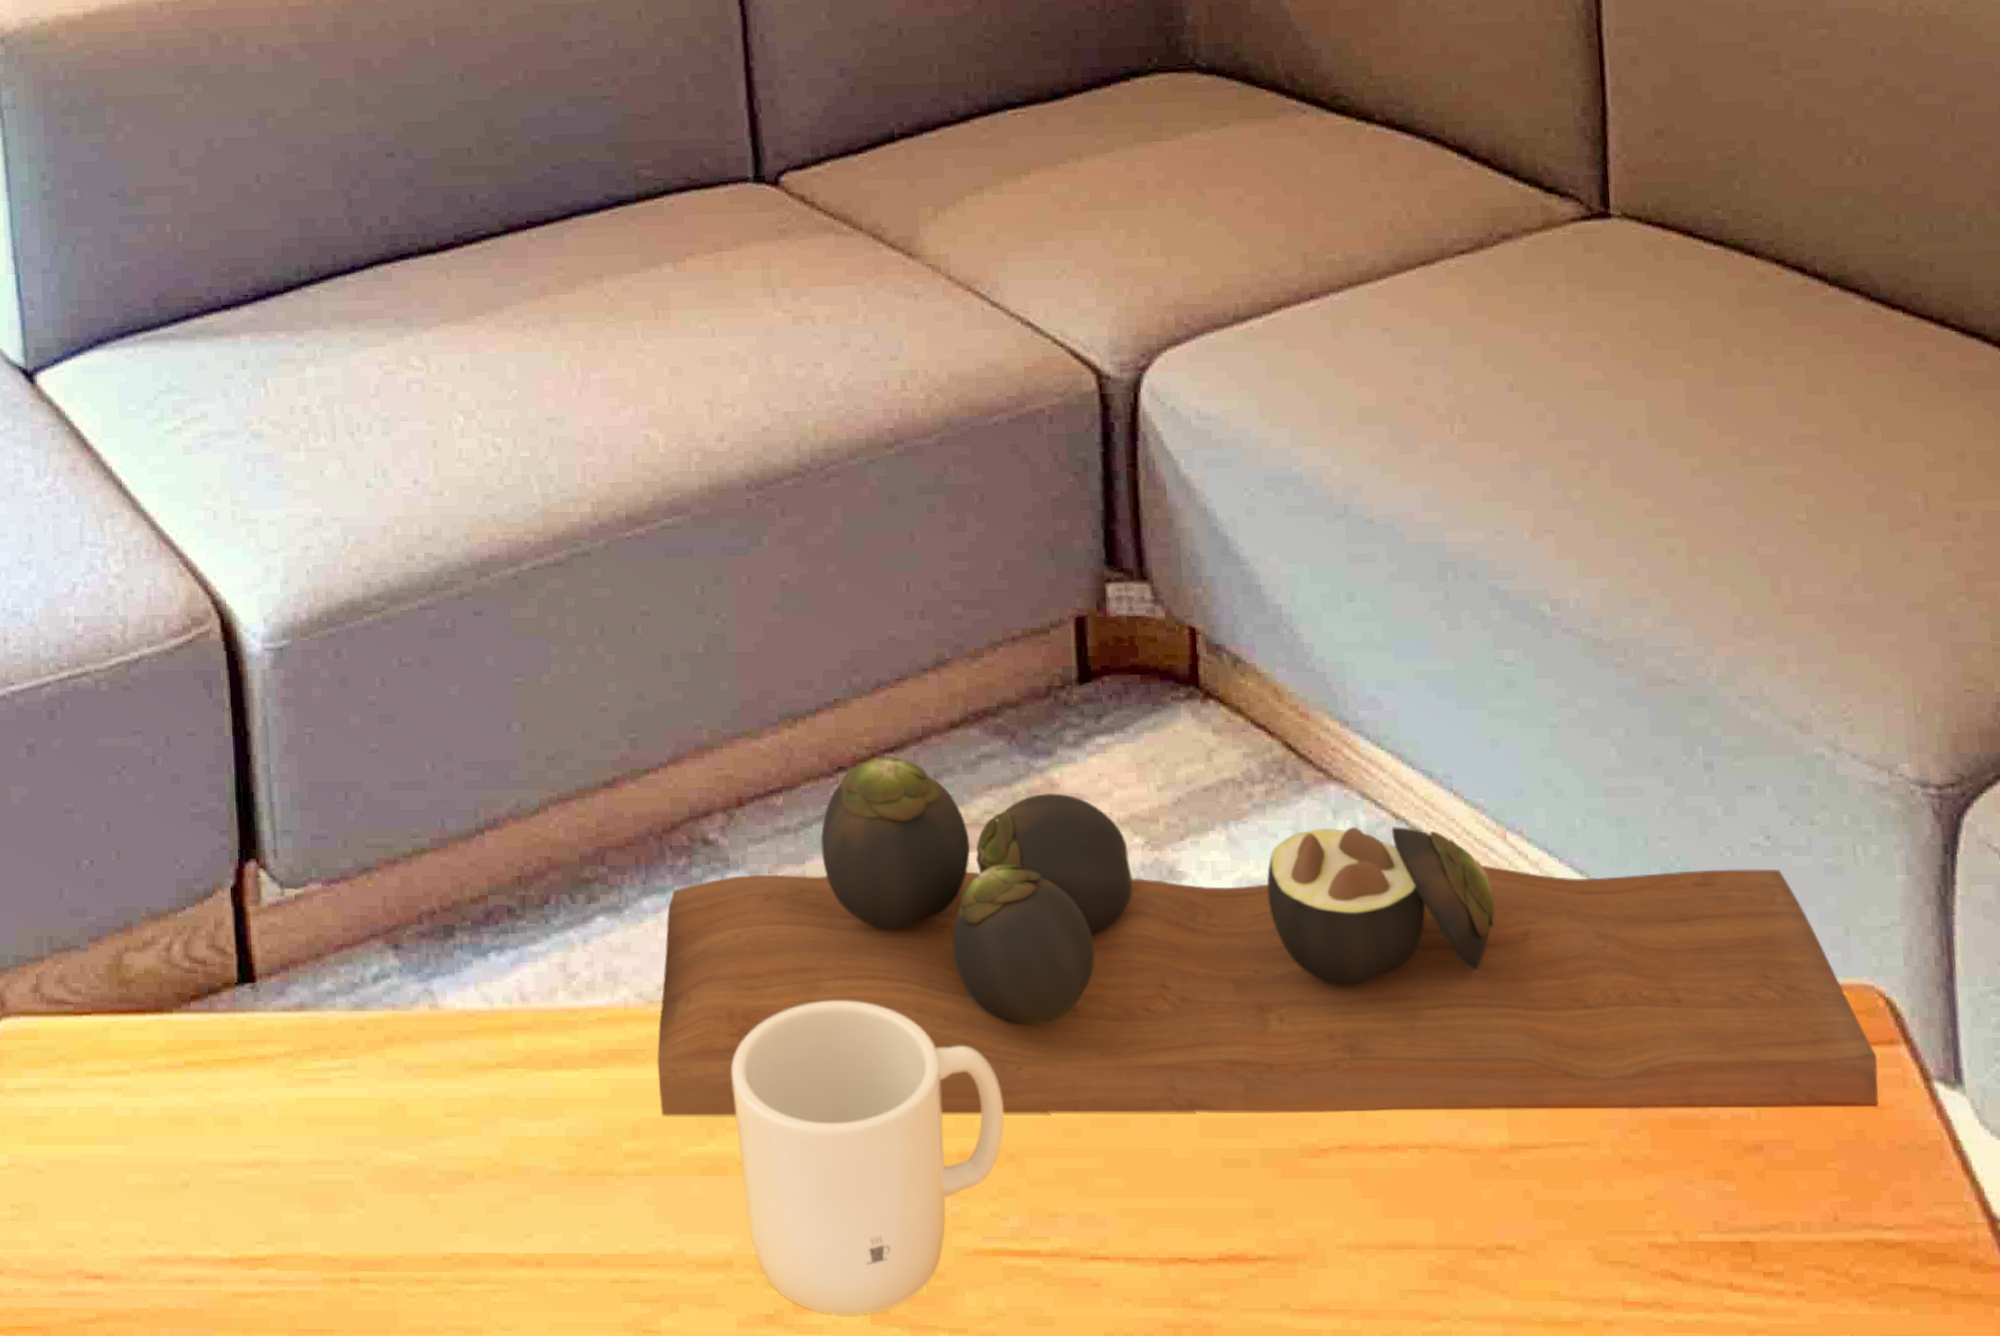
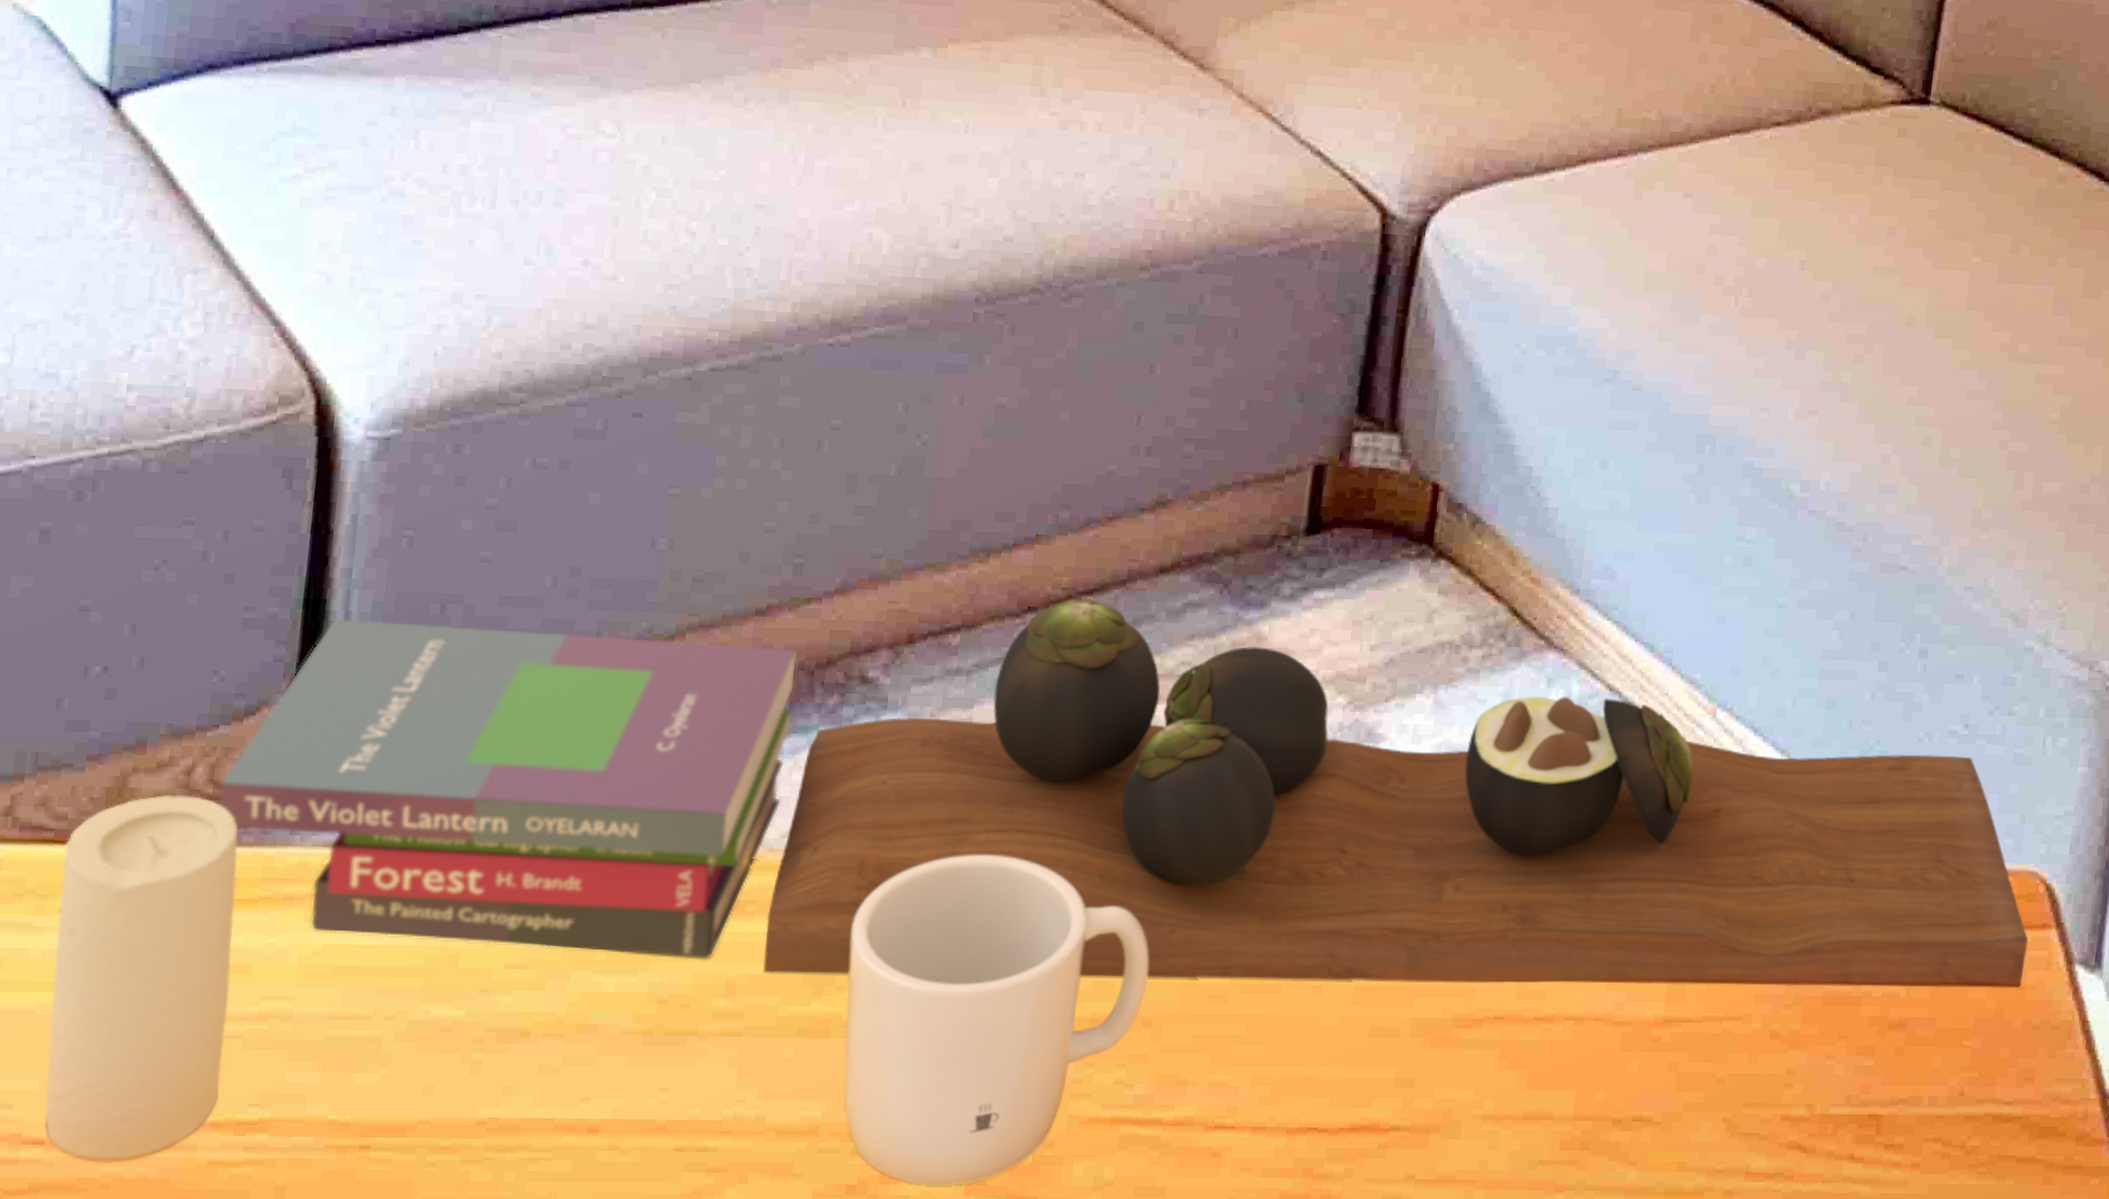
candle: none [82,969,232,1295] -> present [43,794,240,1163]
books: none [193,808,653,1104] -> present [217,617,797,958]

